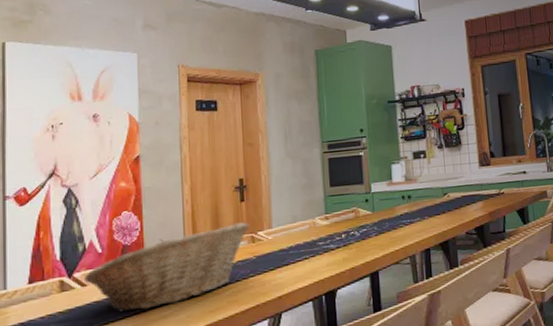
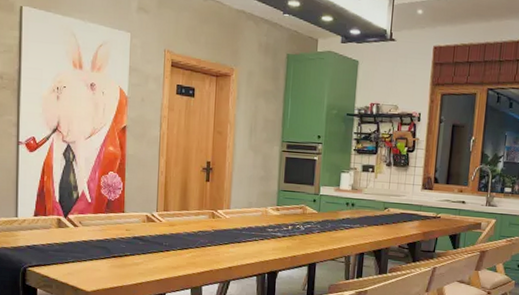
fruit basket: present [83,222,250,313] -> none [76,199,212,255]

